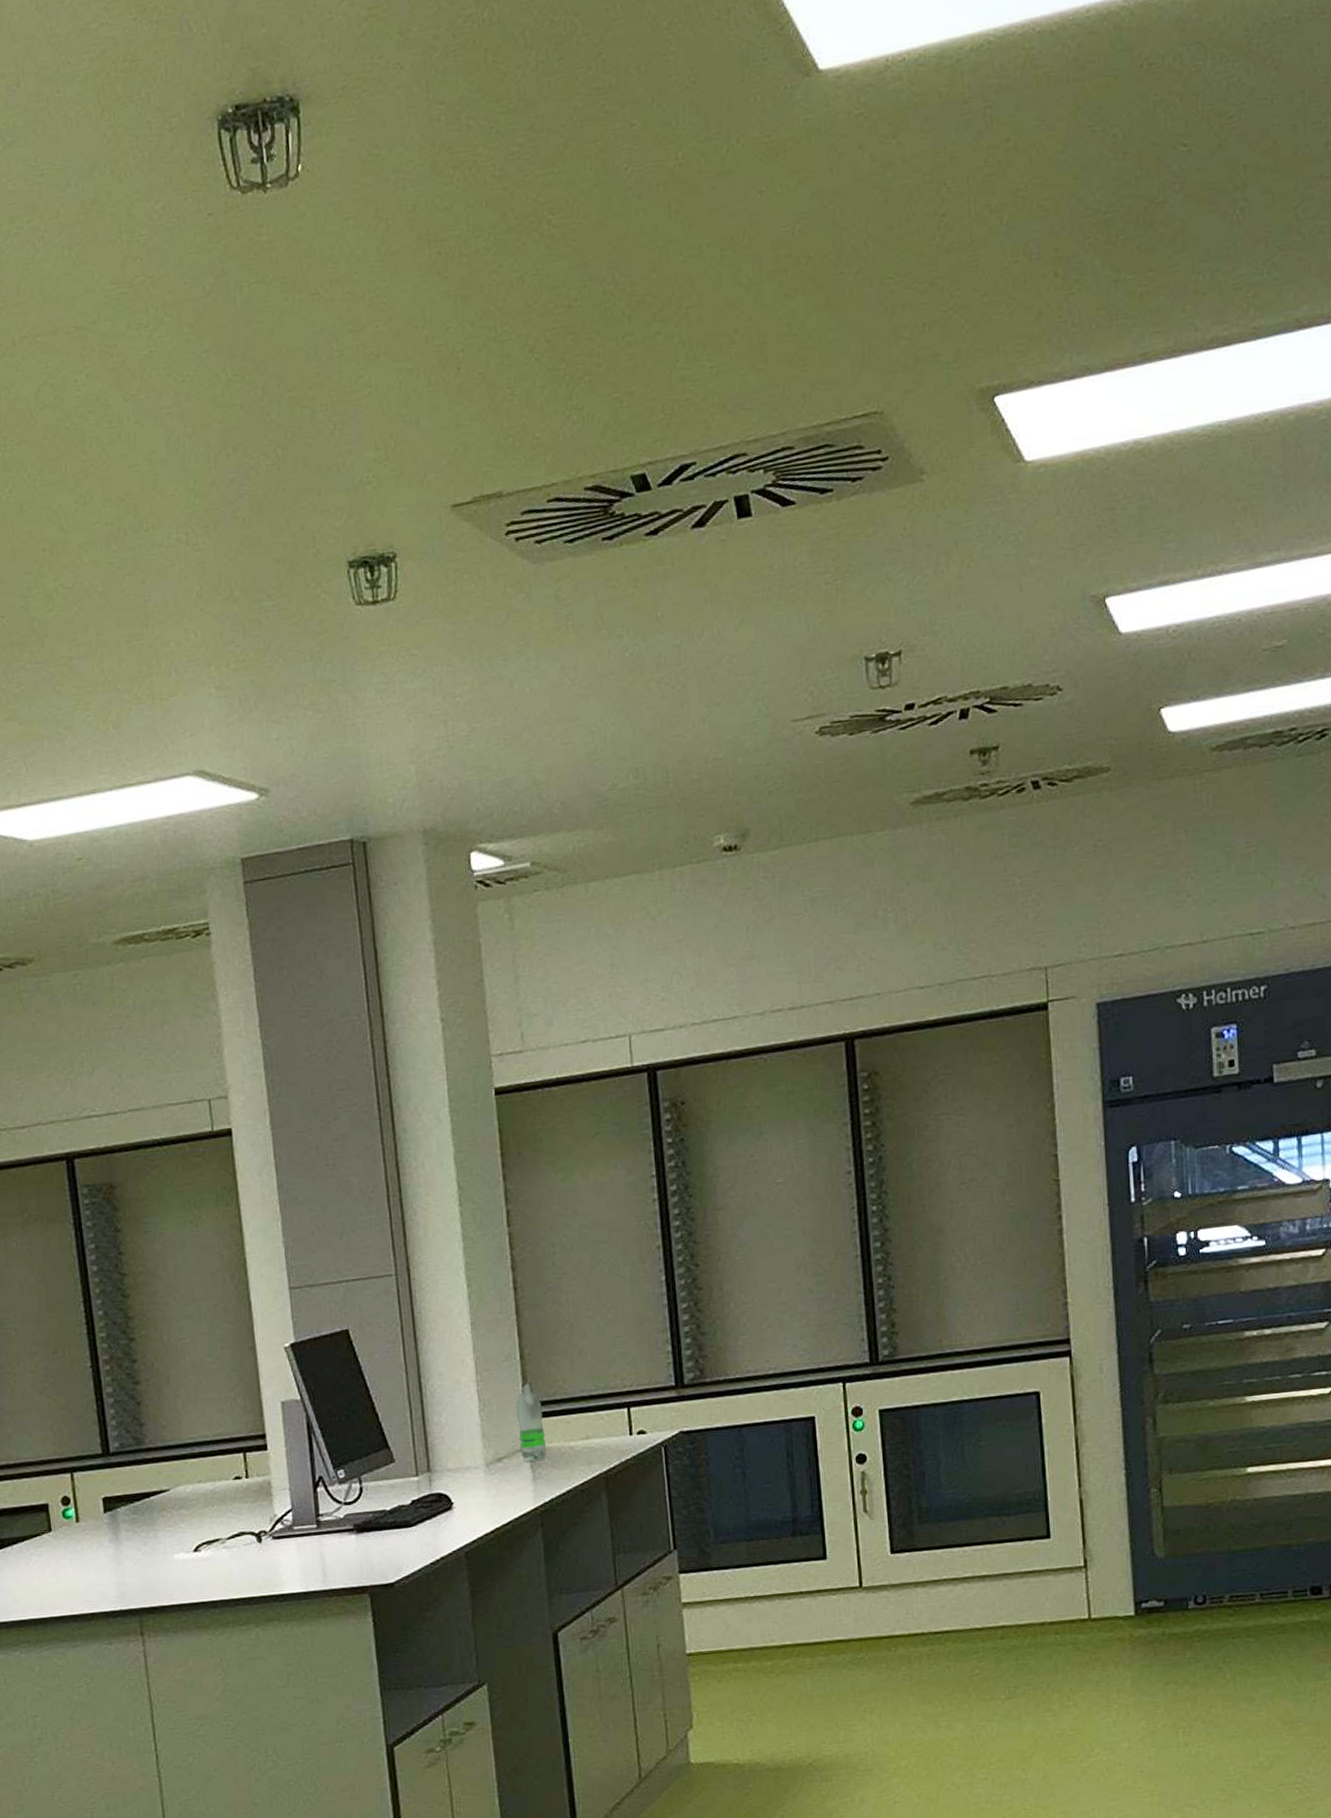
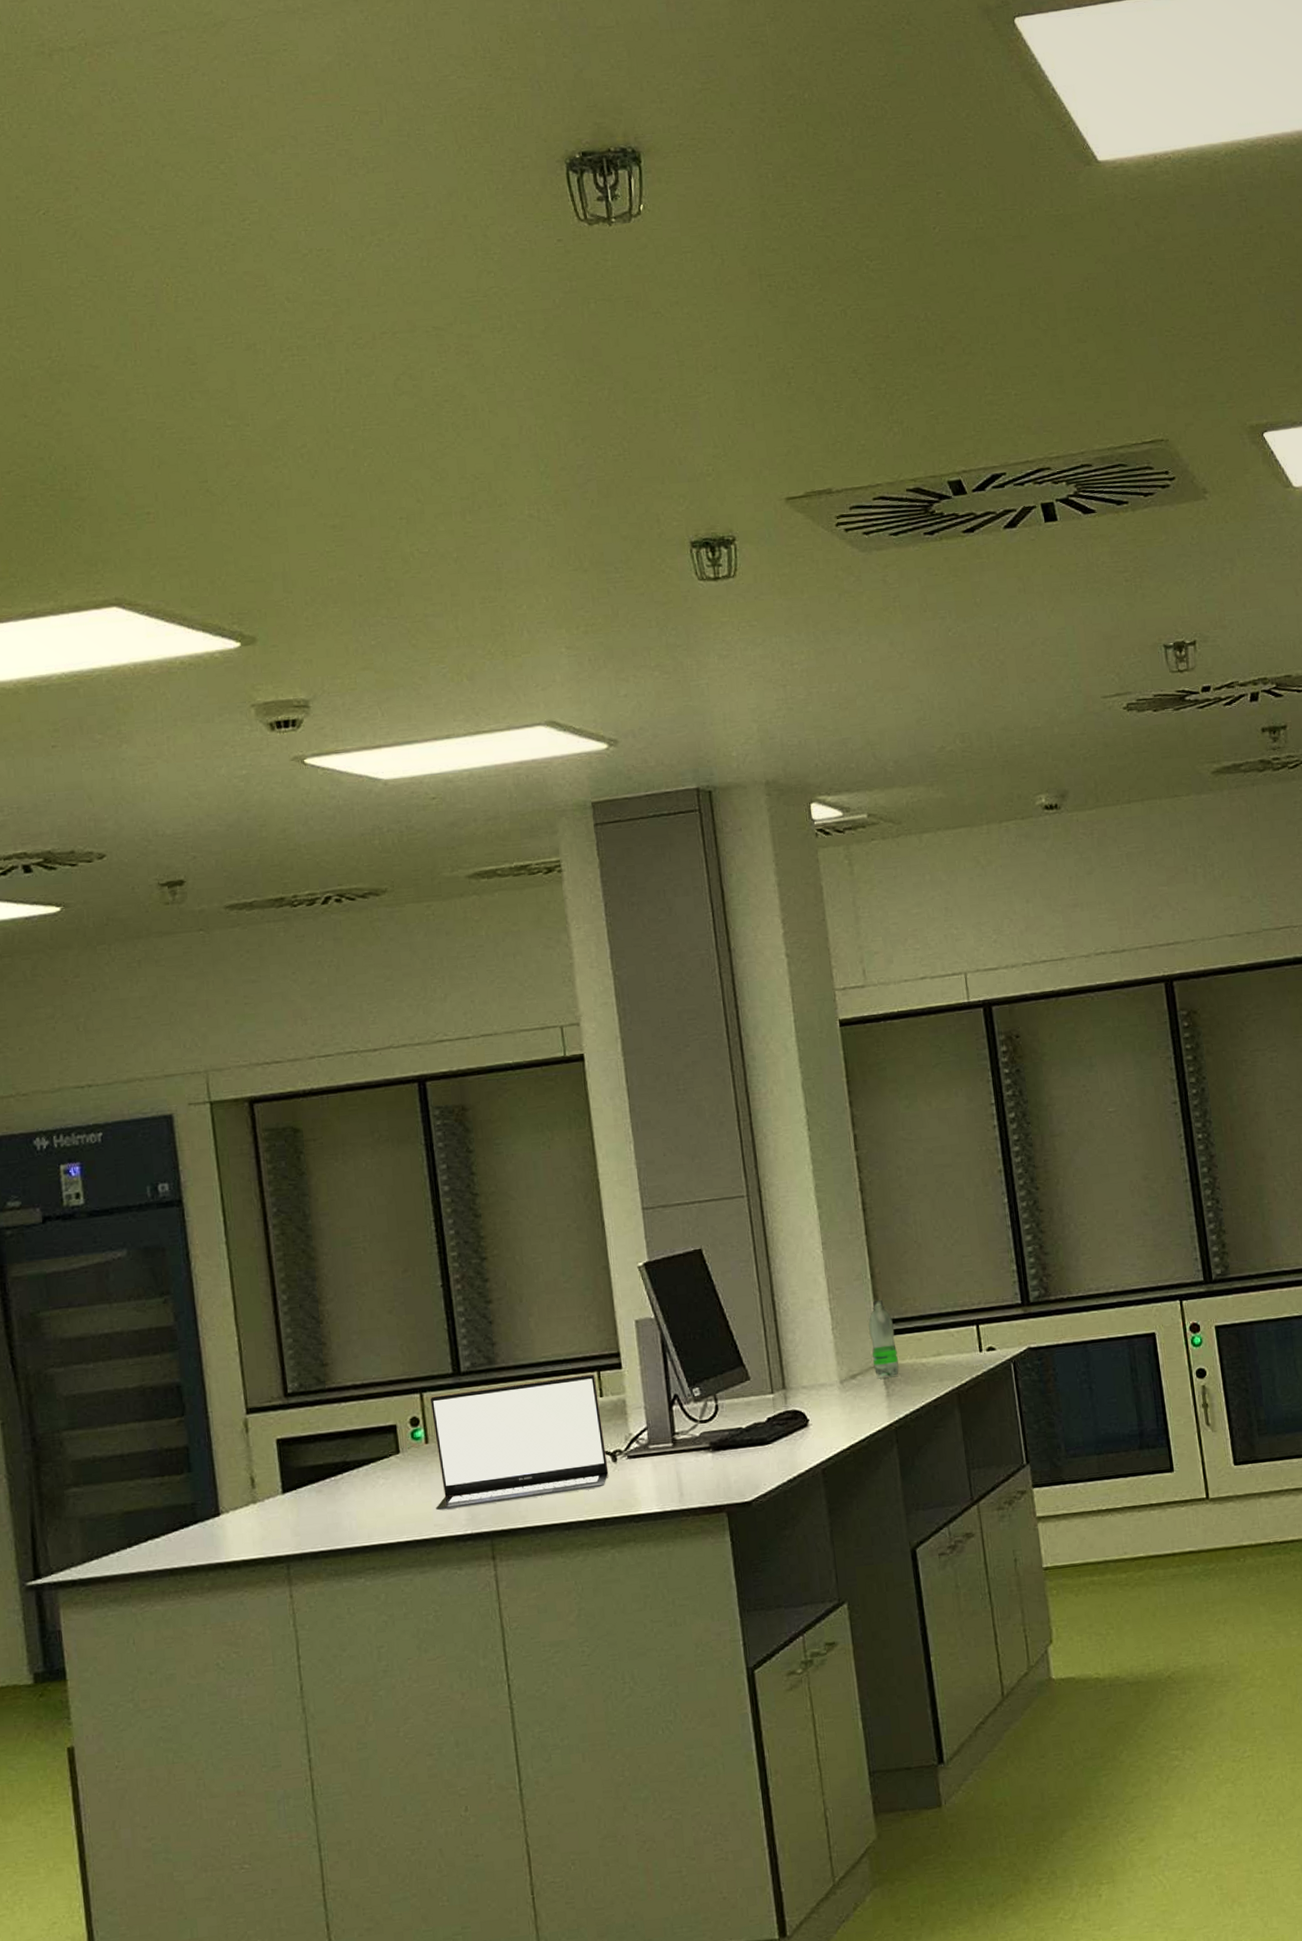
laptop: none [80,1455,254,1588] -> present [429,1373,609,1511]

